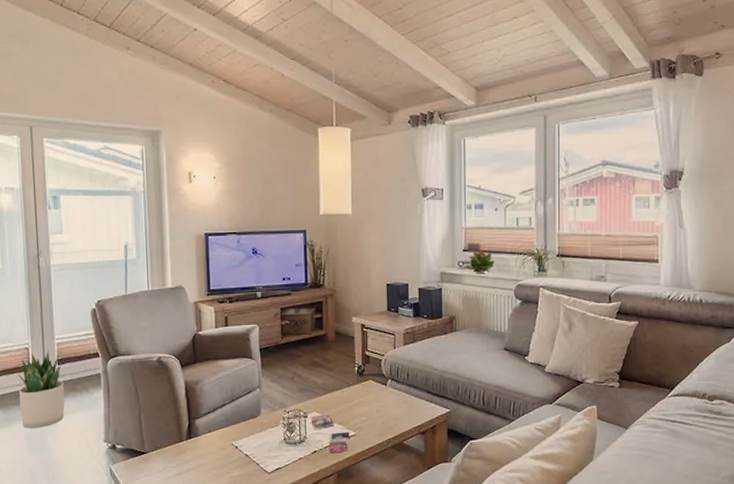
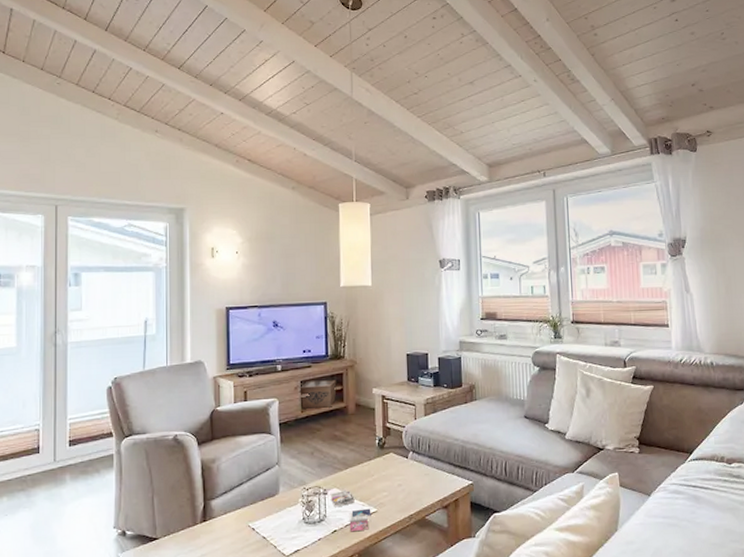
planter: present [17,348,65,428] -> none [25,429,74,516]
potted flower: present [463,250,495,274] -> none [481,318,512,342]

